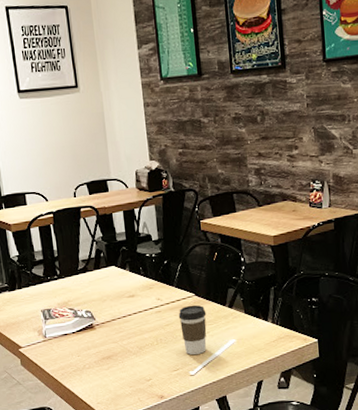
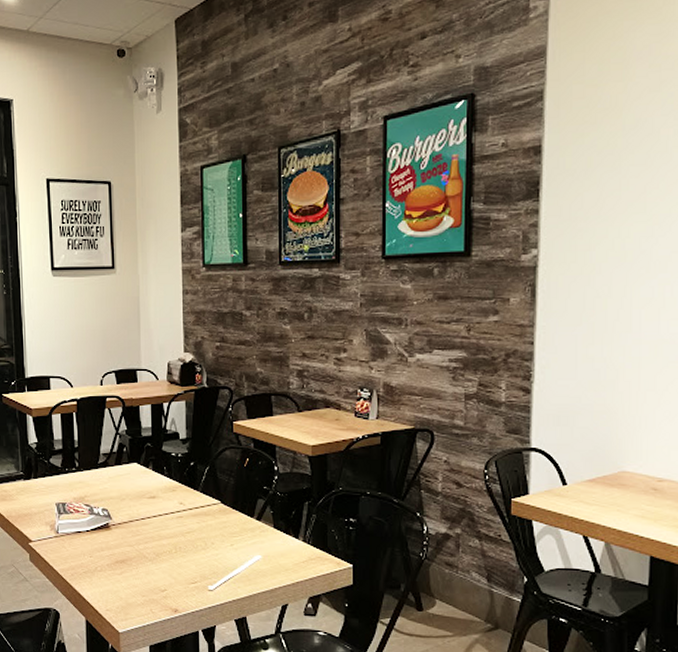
coffee cup: present [178,304,207,356] -> none [201,513,232,569]

